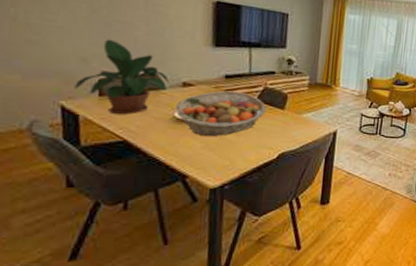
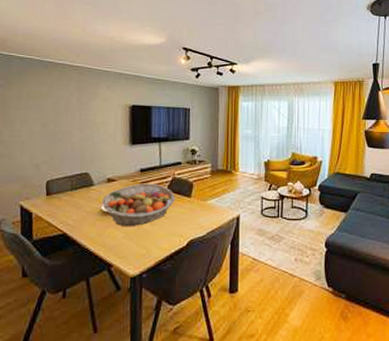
potted plant: present [74,39,169,114] -> none [30,147,97,210]

